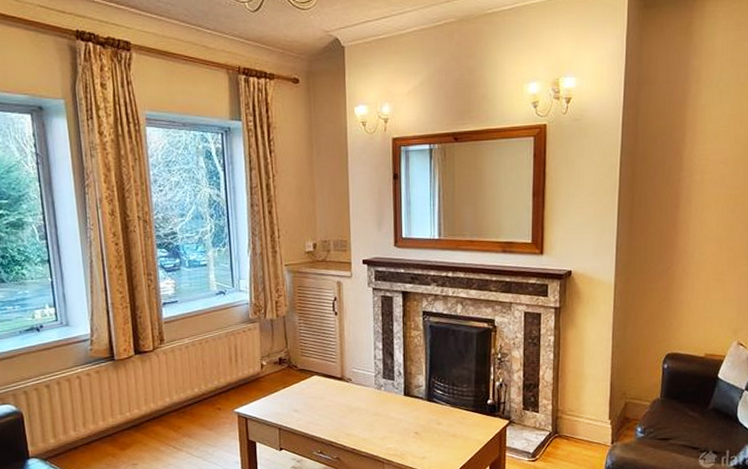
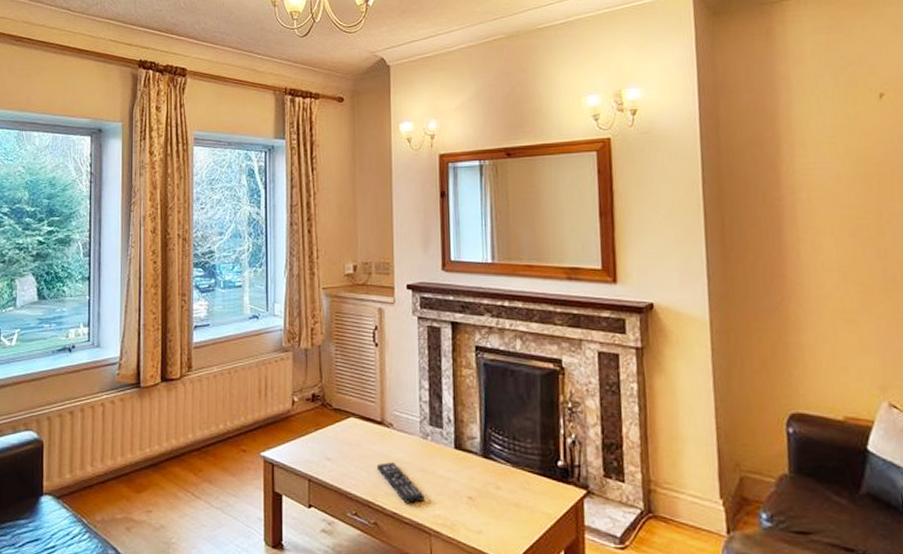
remote control: none [338,410,379,441] -> present [377,462,425,504]

